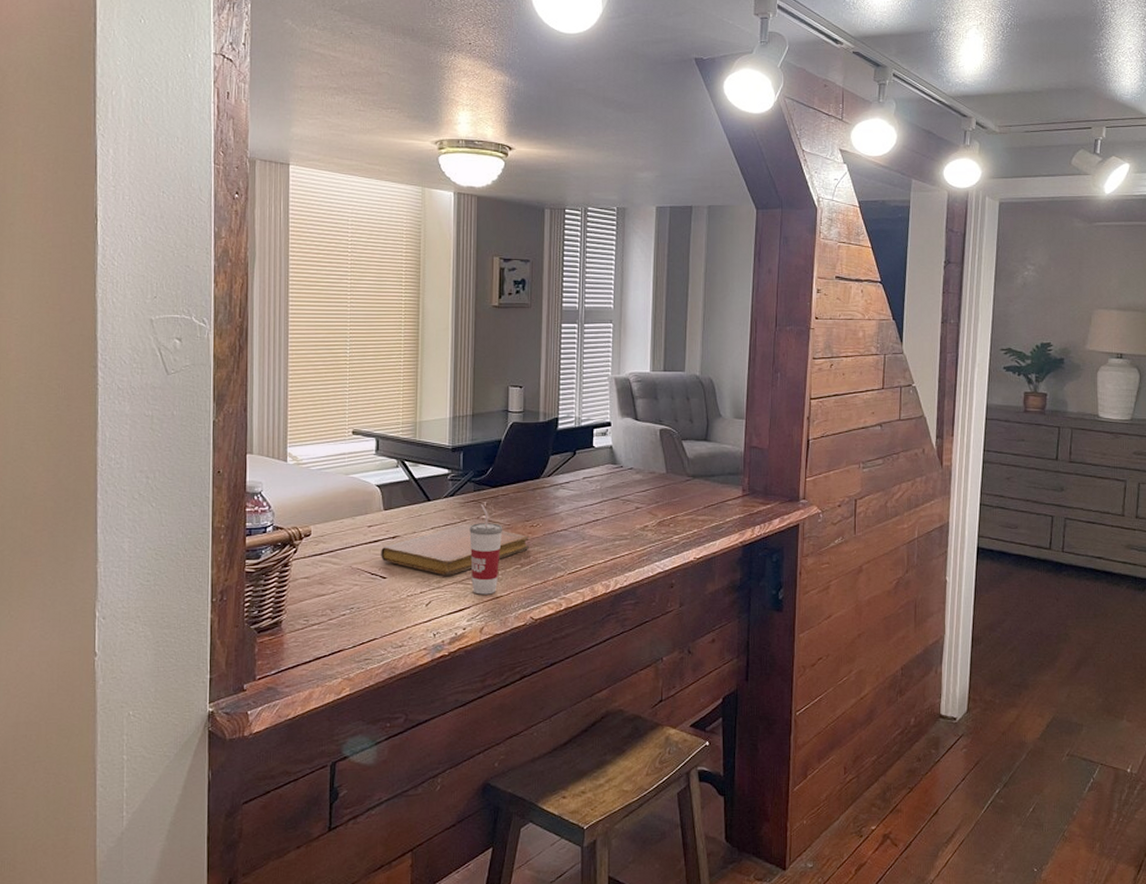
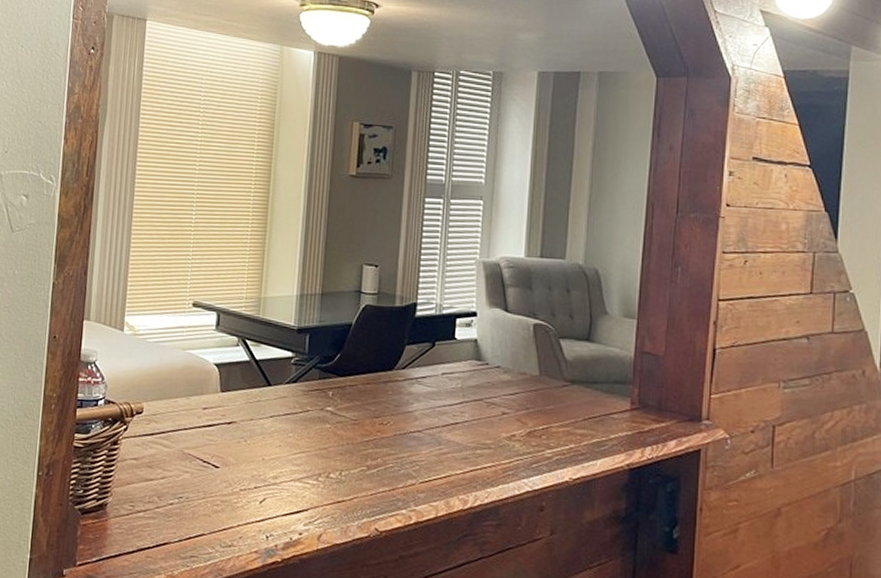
notebook: present [381,524,529,576] -> none [214,415,378,472]
cup: present [469,504,503,595] -> none [311,394,349,498]

